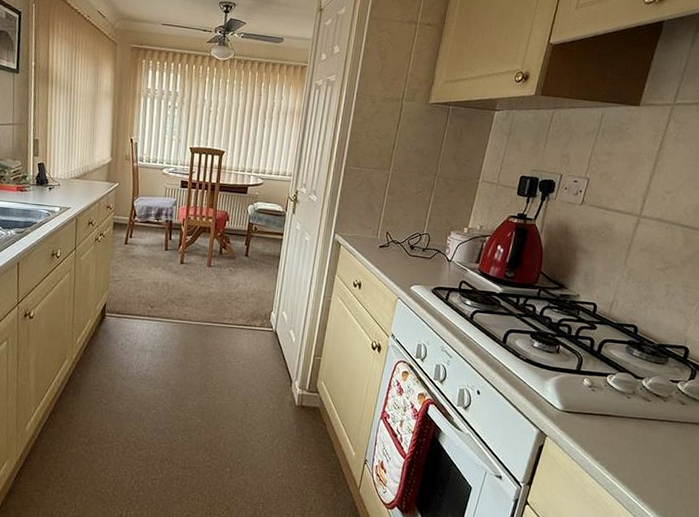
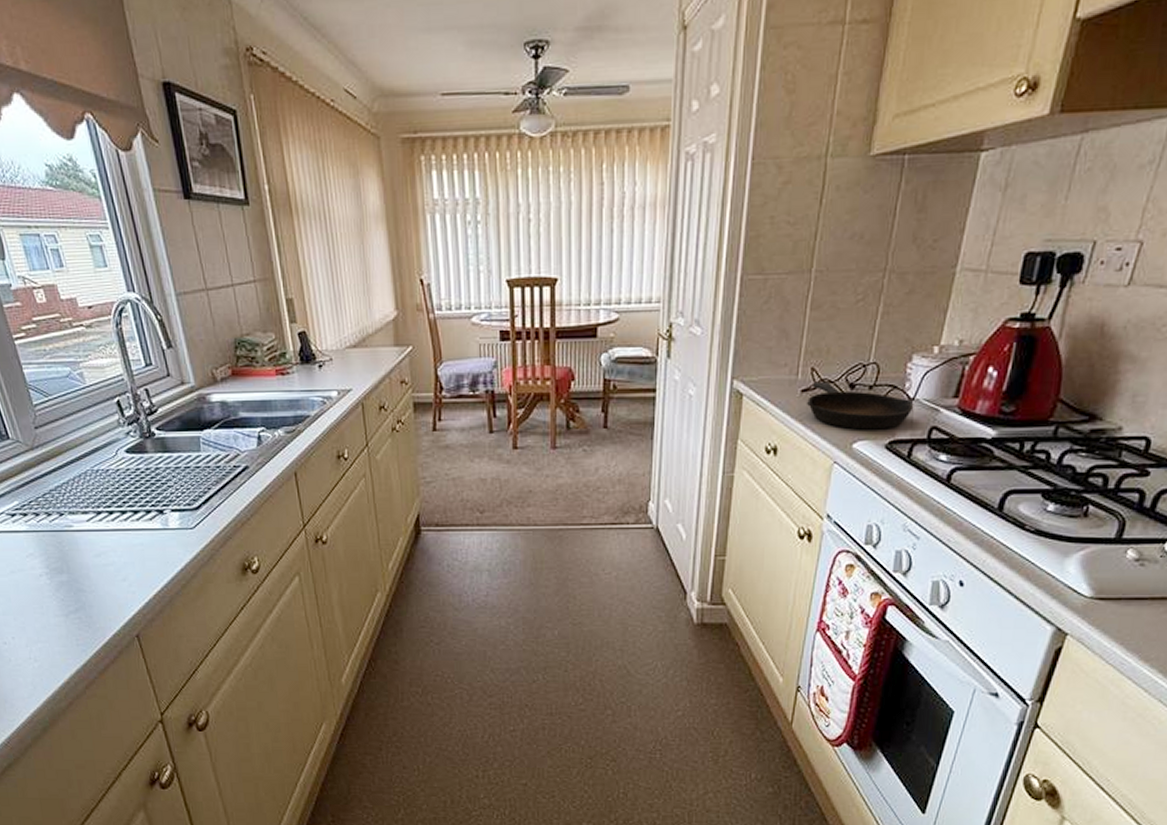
frying pan: none [382,241,451,279] -> present [806,381,914,430]

